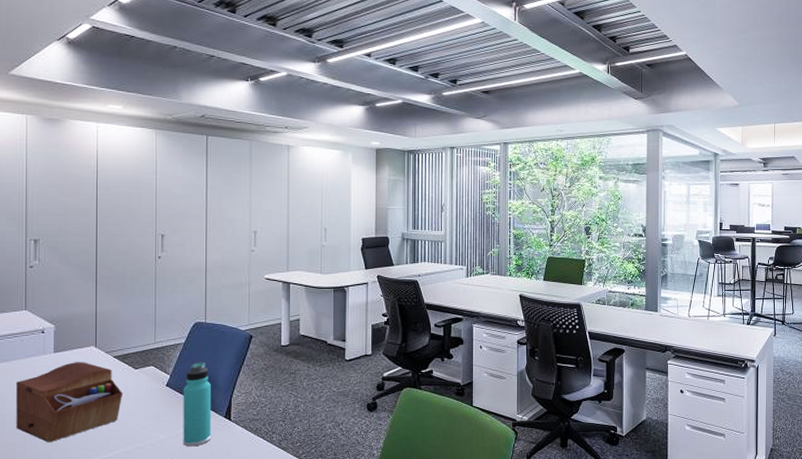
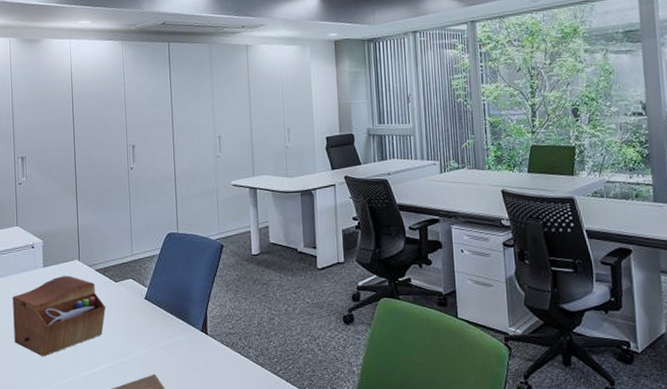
thermos bottle: present [183,362,212,447] -> none [161,274,190,362]

